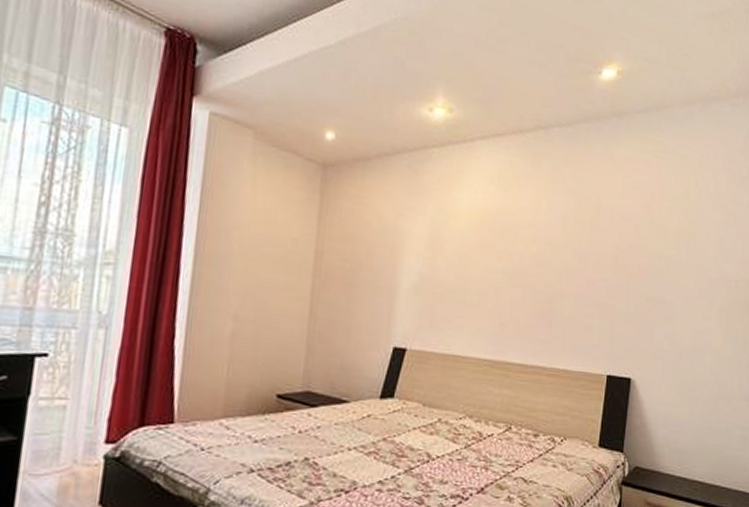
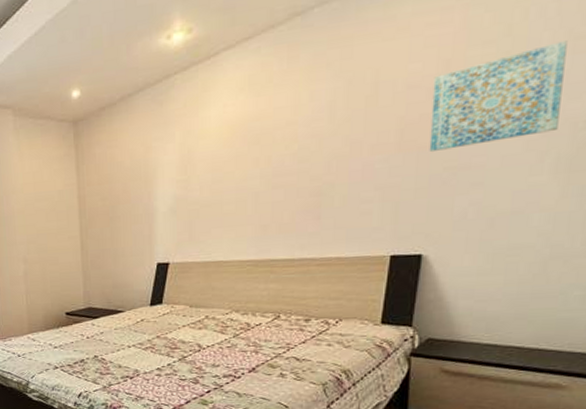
wall art: none [636,212,722,285] -> present [429,40,567,151]

